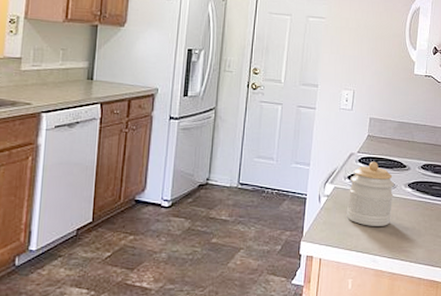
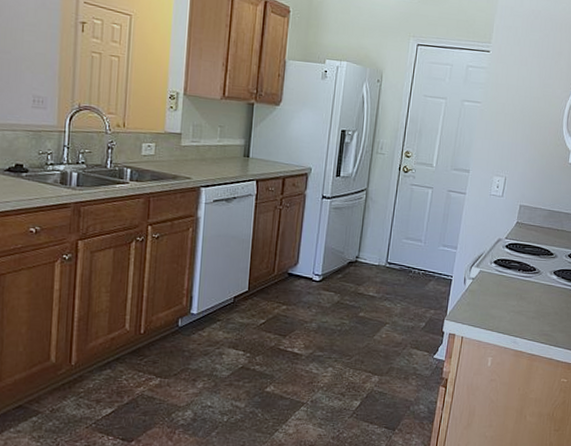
jar: present [346,161,395,226] -> none [490,248,540,310]

